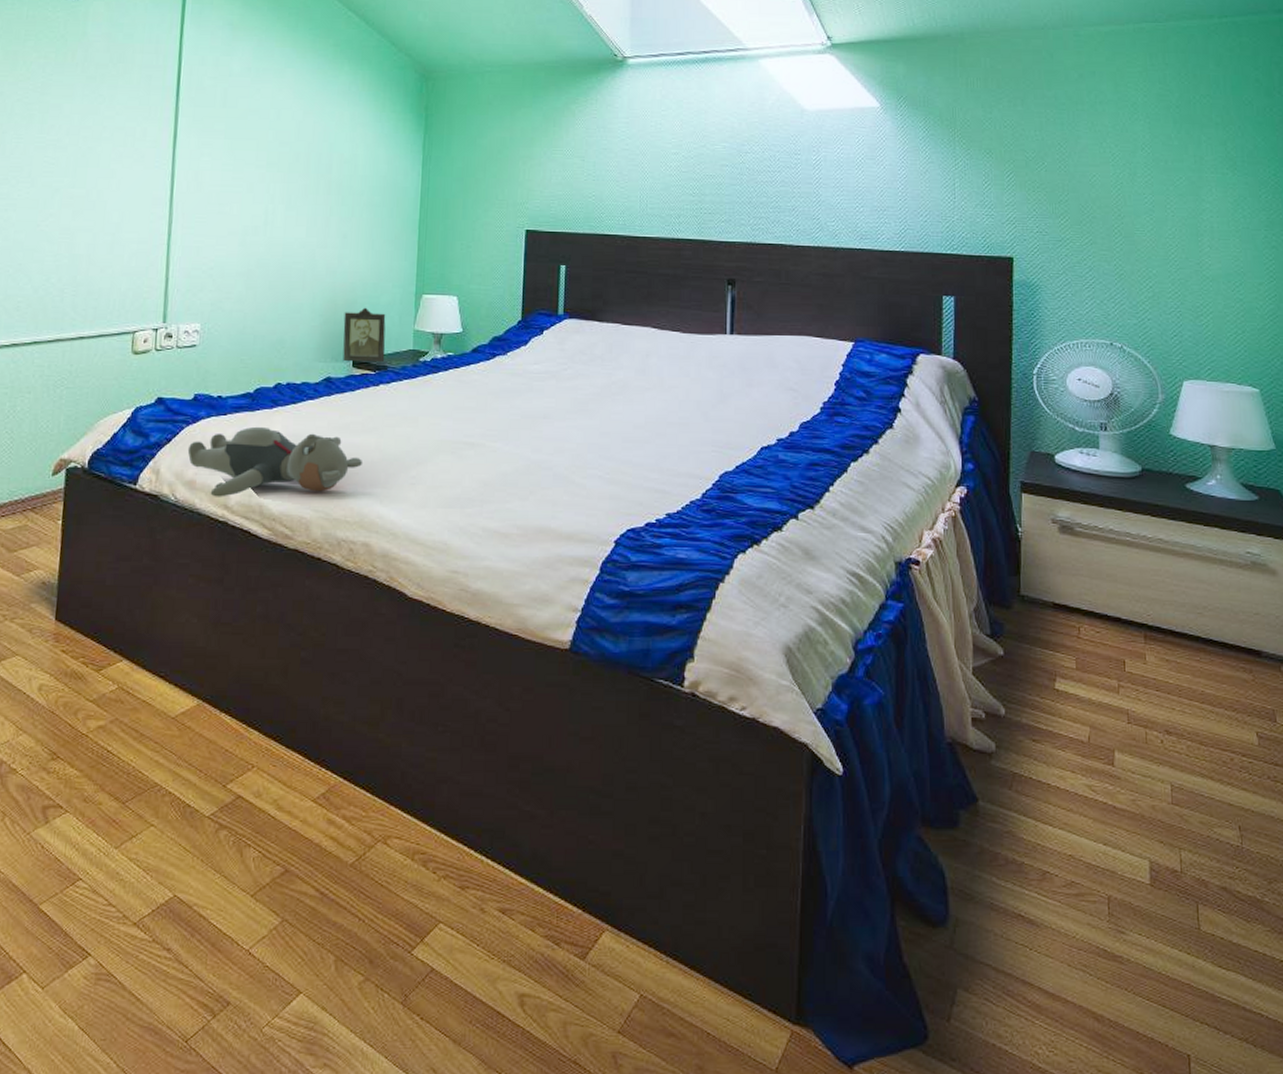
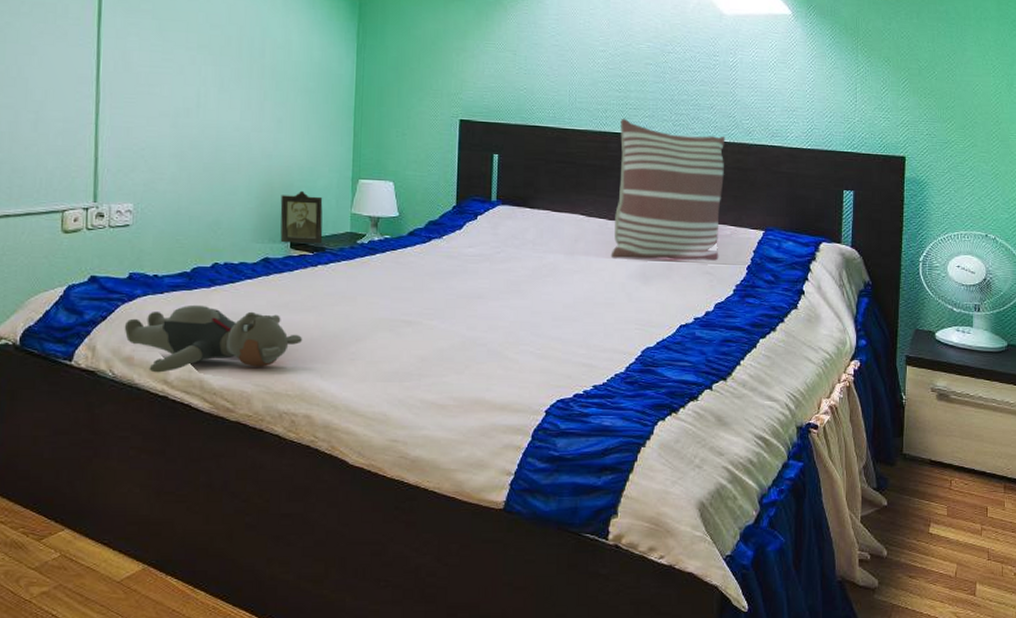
pillow: none [685,224,809,376] -> present [610,119,726,261]

